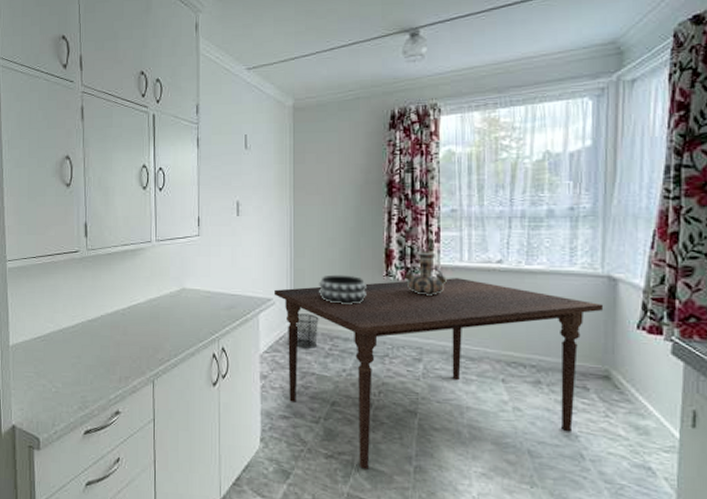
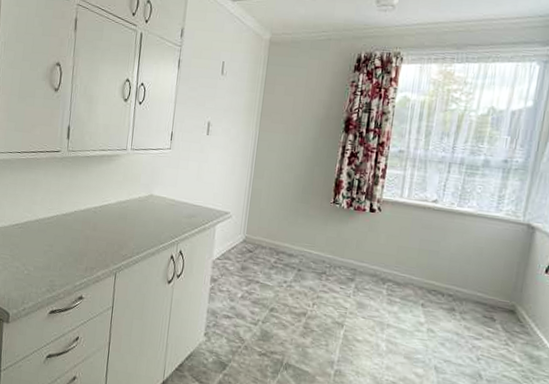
dining table: present [275,278,604,469] -> none [232,204,520,369]
waste bin: present [296,313,319,349] -> none [245,228,269,260]
decorative bowl: present [319,274,366,304] -> none [272,197,315,226]
decorative vase: present [405,252,447,295] -> none [349,185,386,225]

